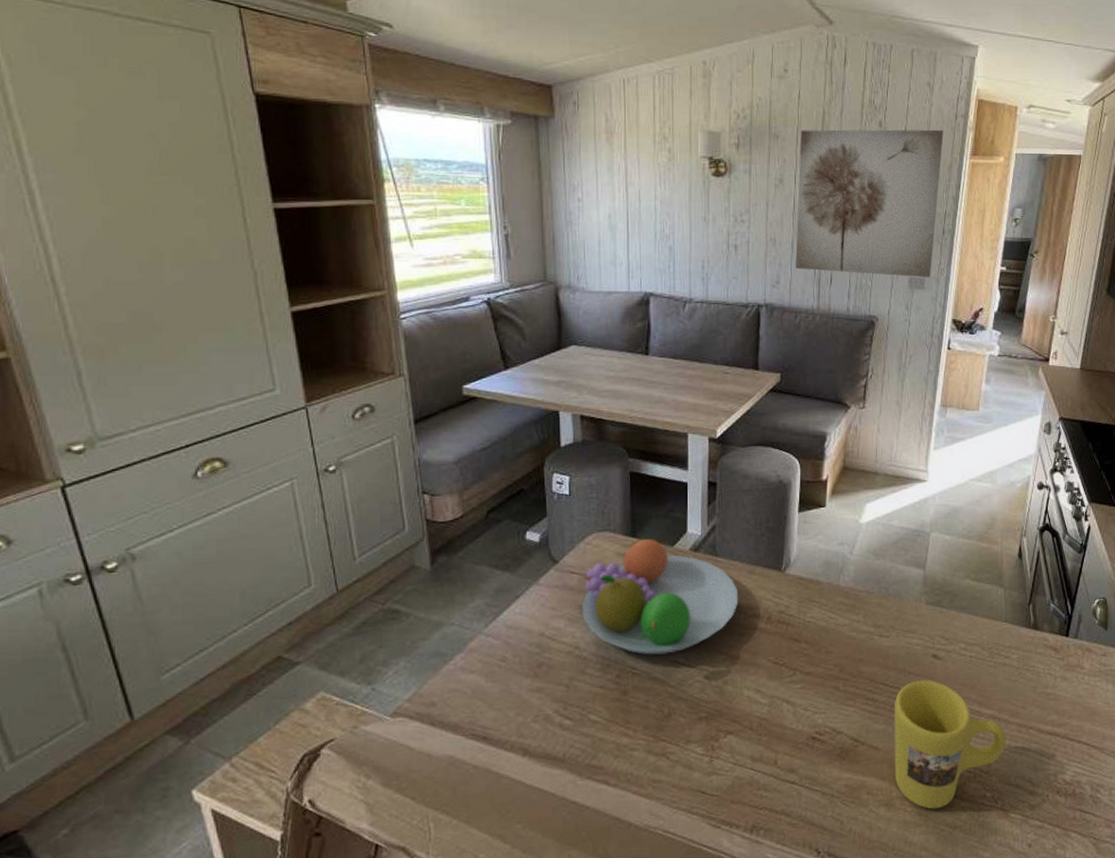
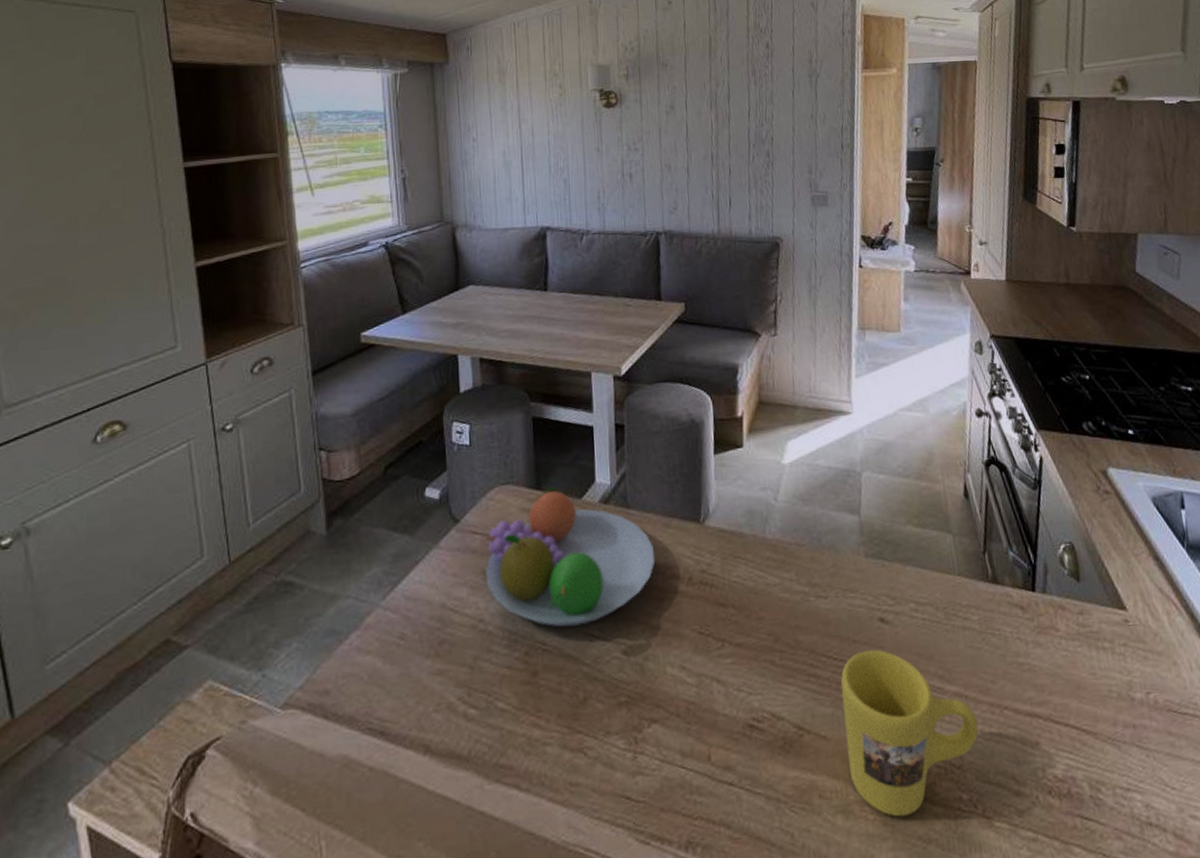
wall art: present [795,129,944,278] -> none [688,46,834,195]

